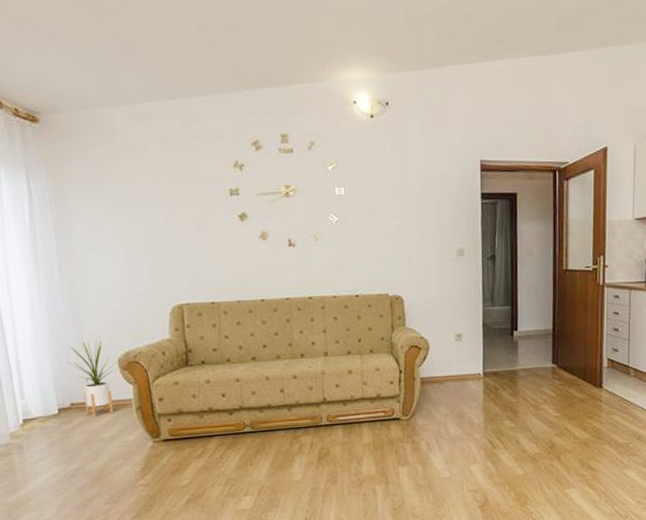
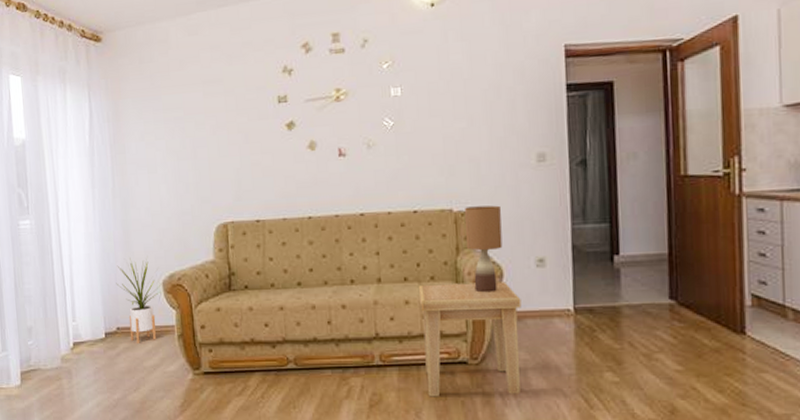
side table: none [359,353,443,448] -> present [418,282,522,397]
table lamp: none [398,291,429,362] -> present [464,205,503,293]

